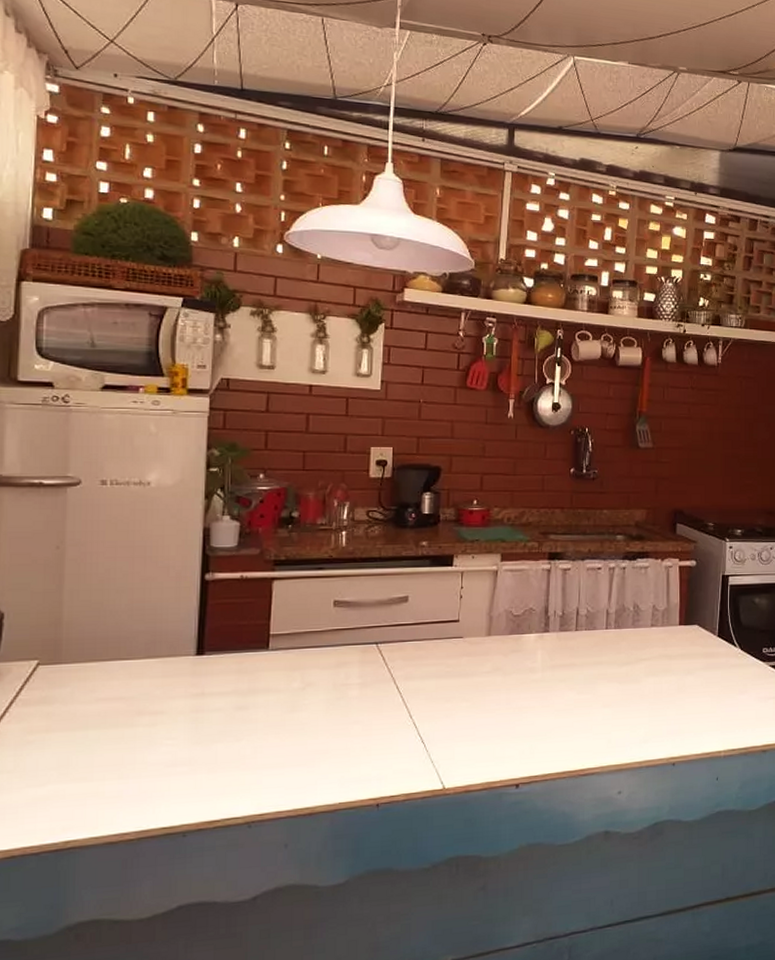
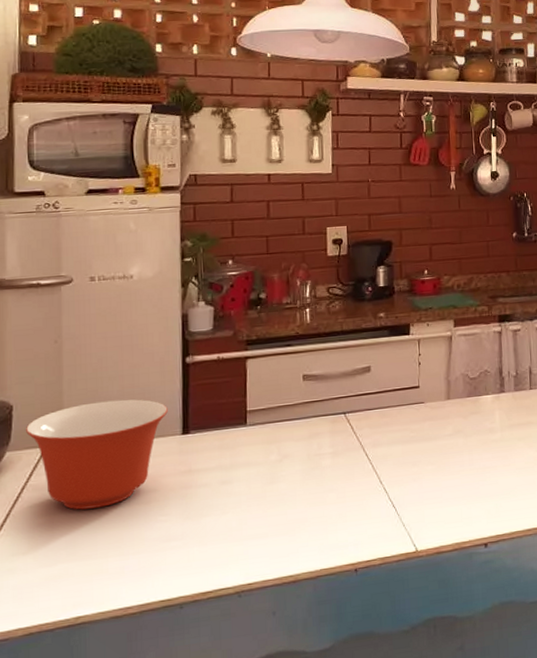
mixing bowl: none [17,614,181,729] -> present [25,399,168,510]

